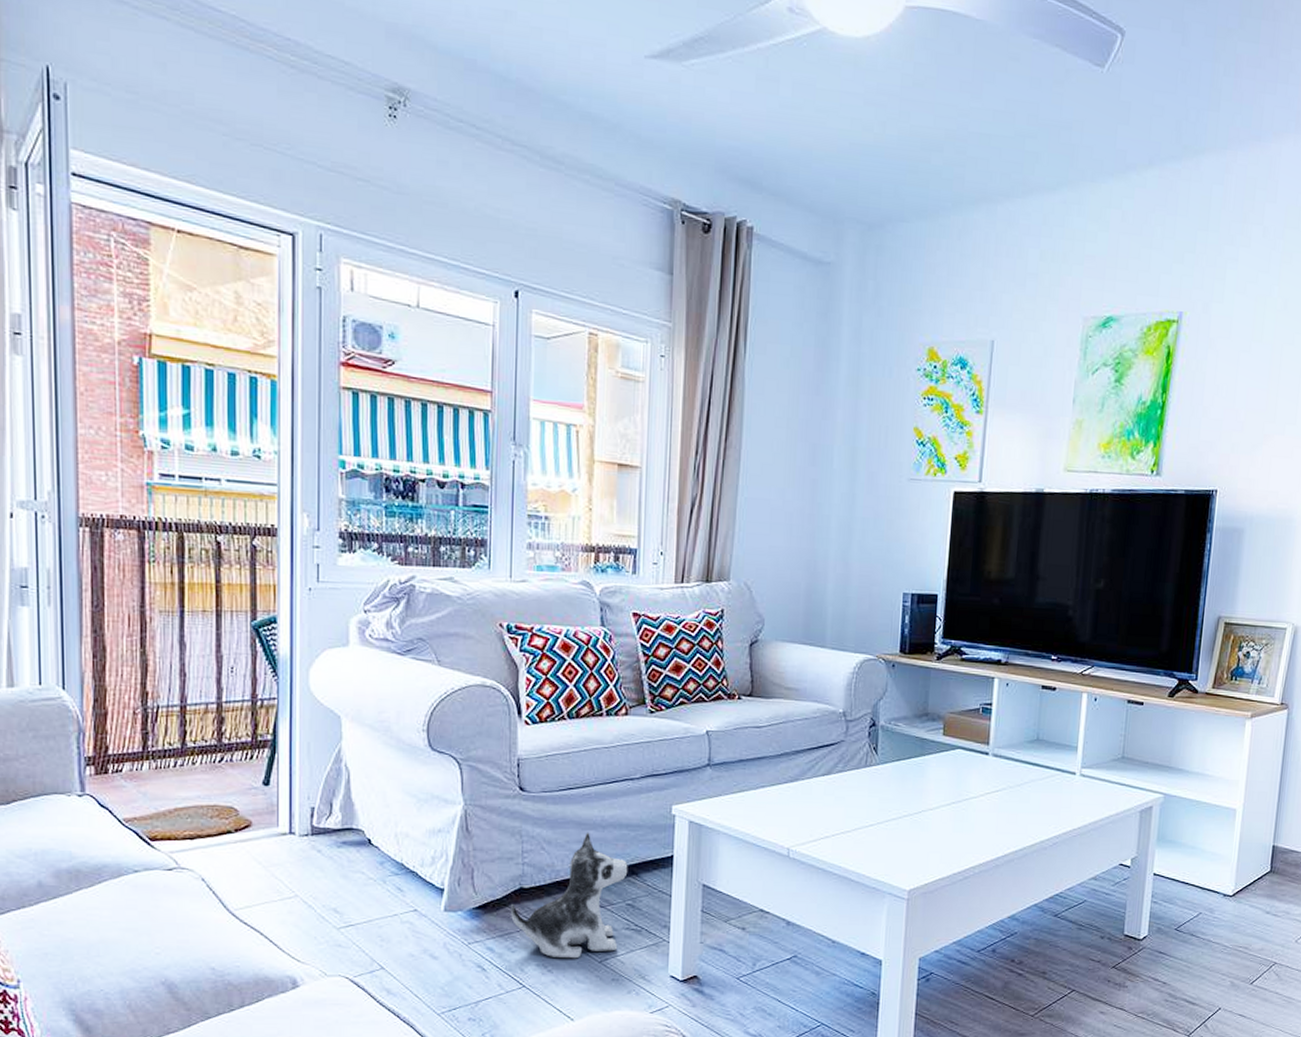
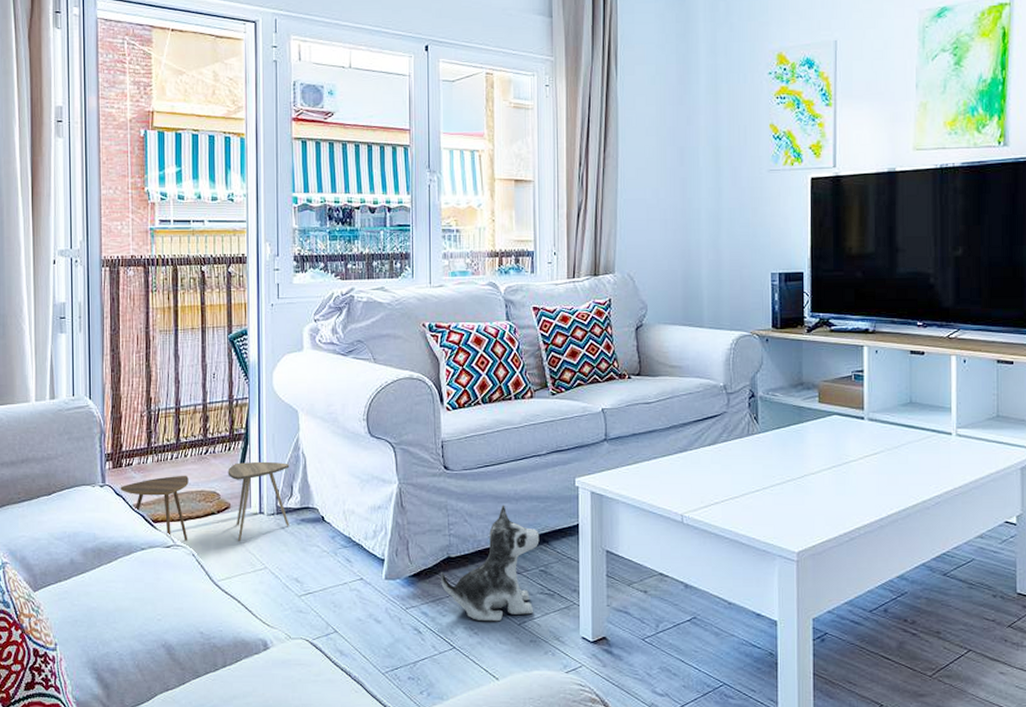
side table: none [105,773,329,865] -> present [120,461,290,541]

